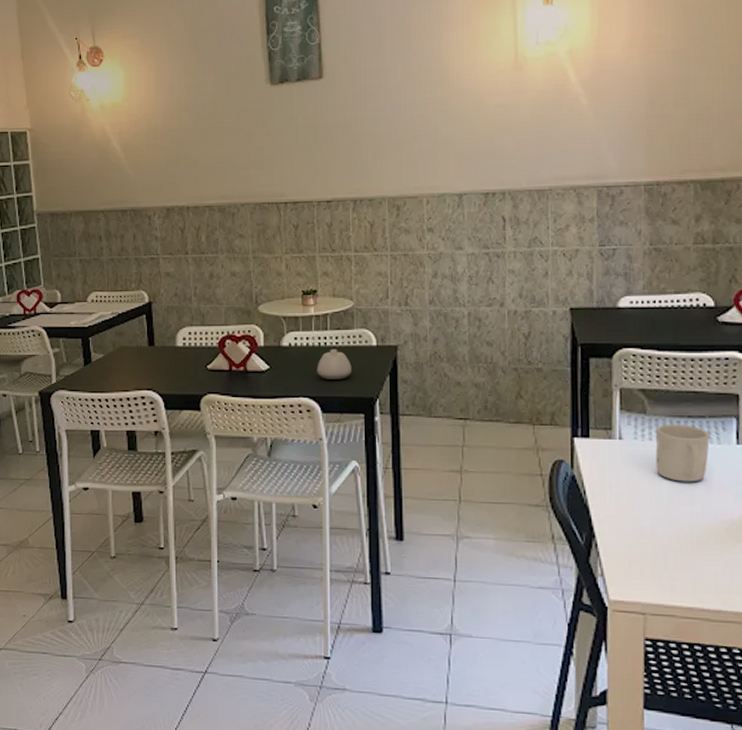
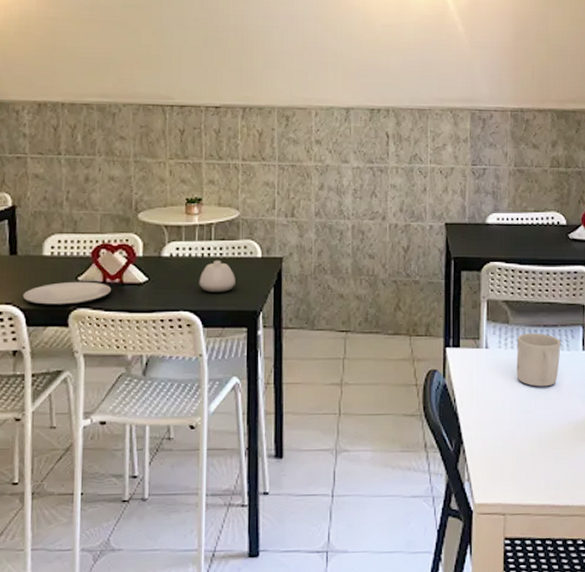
plate: none [161,369,237,391] -> present [22,281,112,305]

